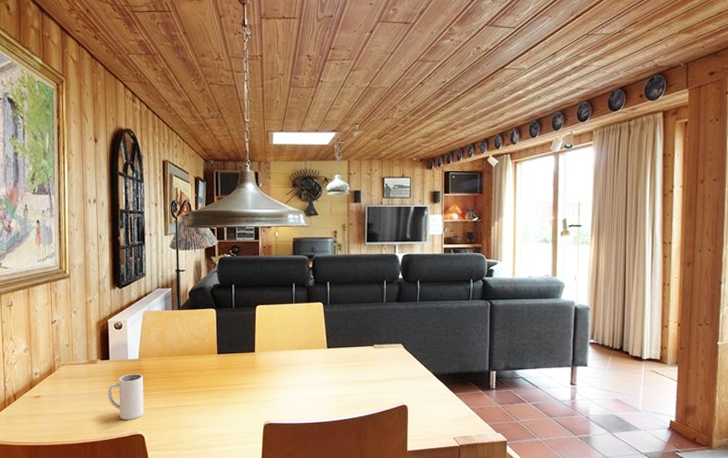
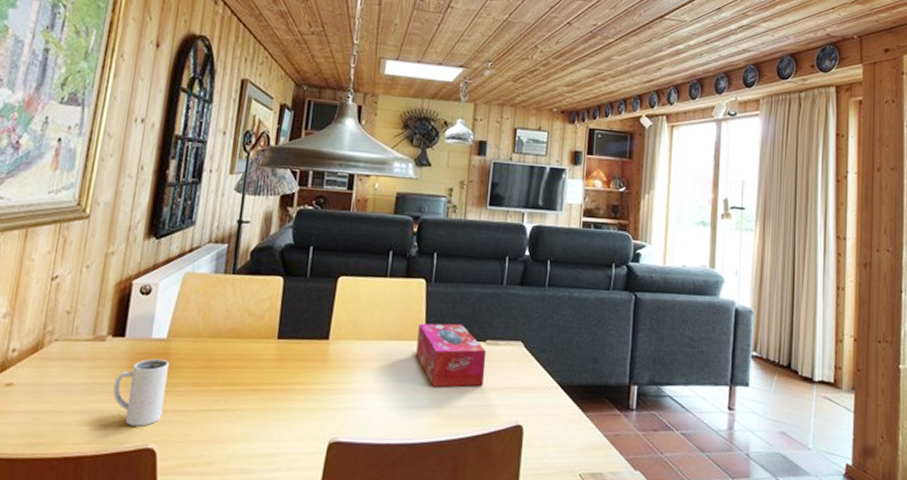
tissue box: none [321,334,375,381] -> present [416,323,487,387]

